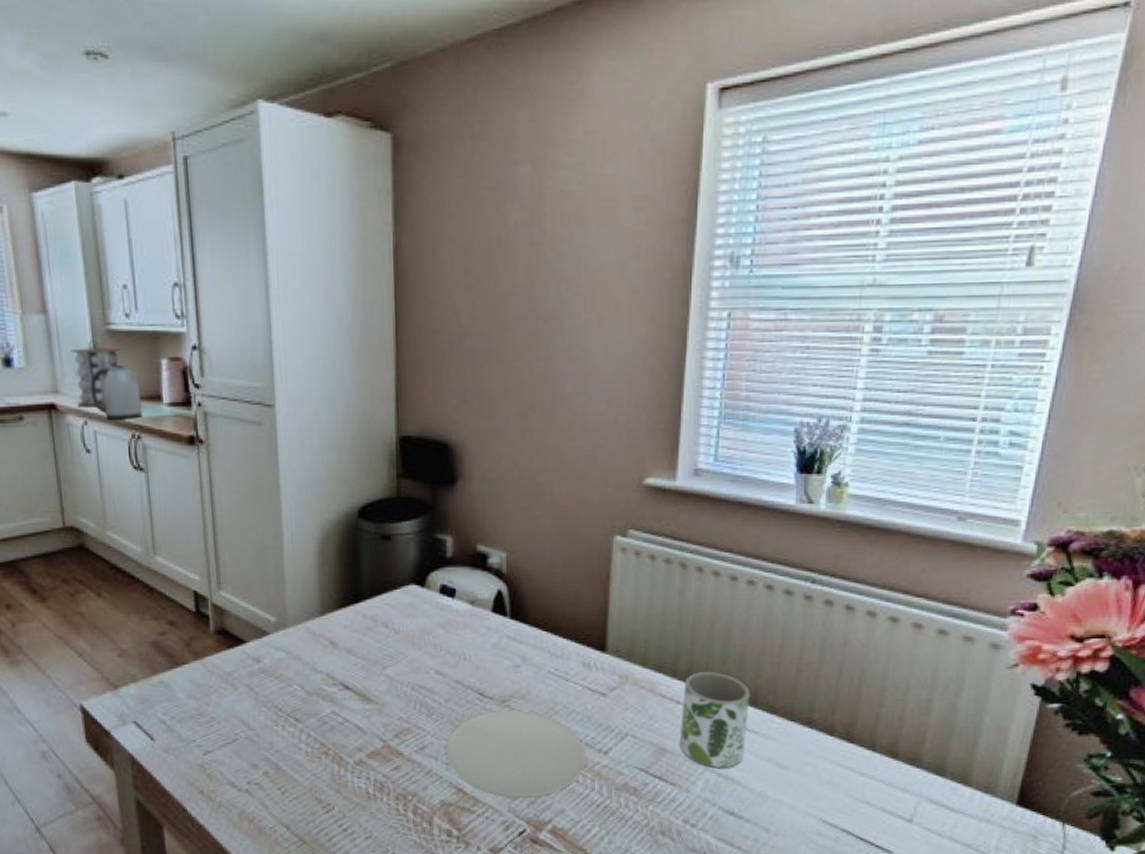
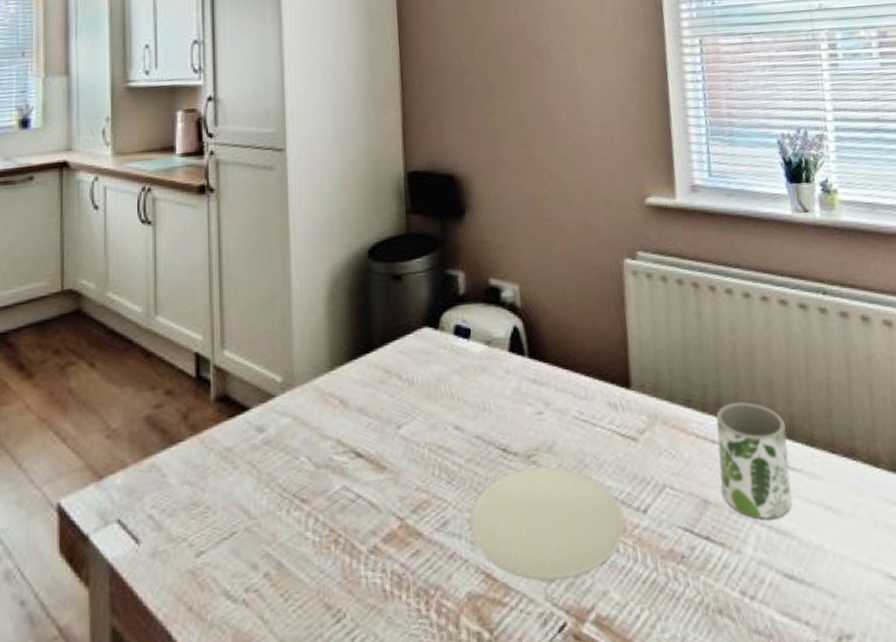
spice rack: present [71,339,120,407] -> none [89,96,137,163]
kettle: present [89,366,142,421] -> none [104,120,154,175]

